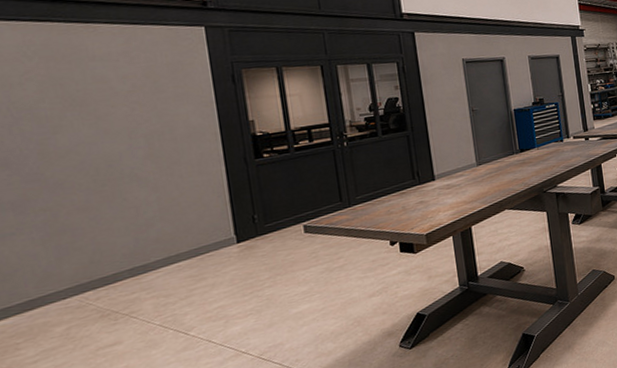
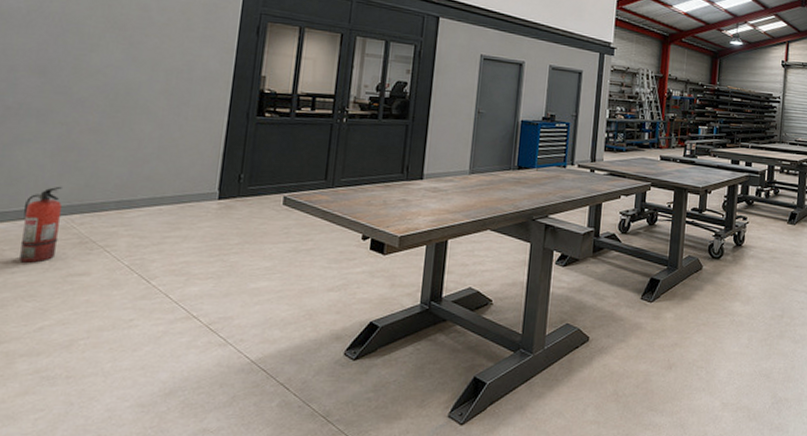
fire extinguisher: none [26,269,77,350] -> present [19,186,62,263]

